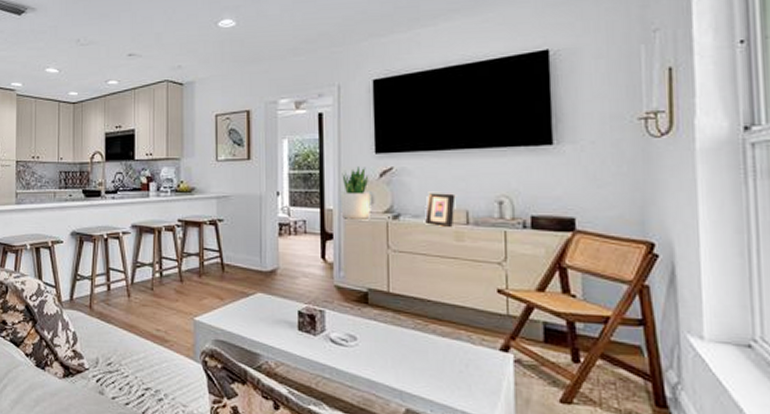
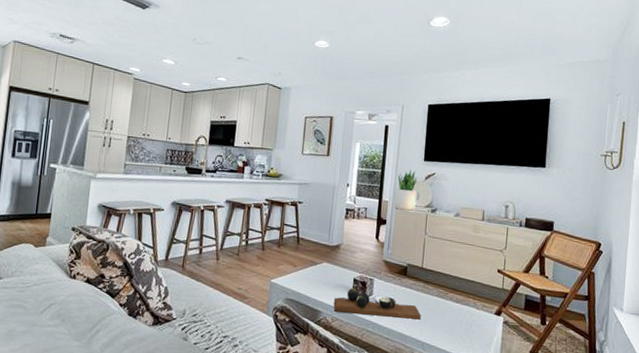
decorative tray: none [275,323,395,361] -> present [333,287,422,320]
picture frame: present [425,193,456,227] -> none [454,195,477,221]

